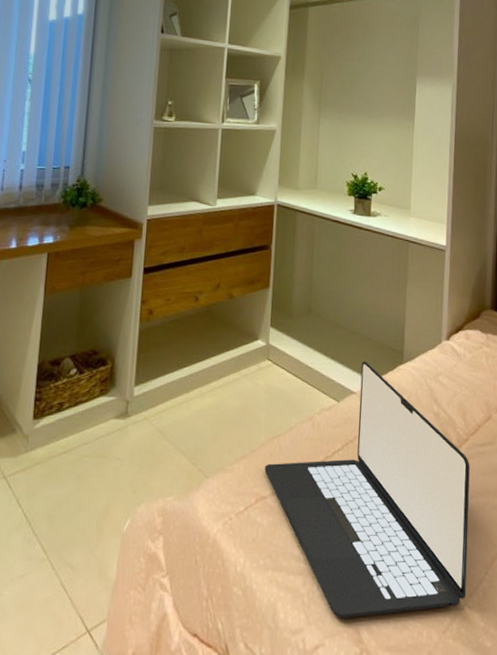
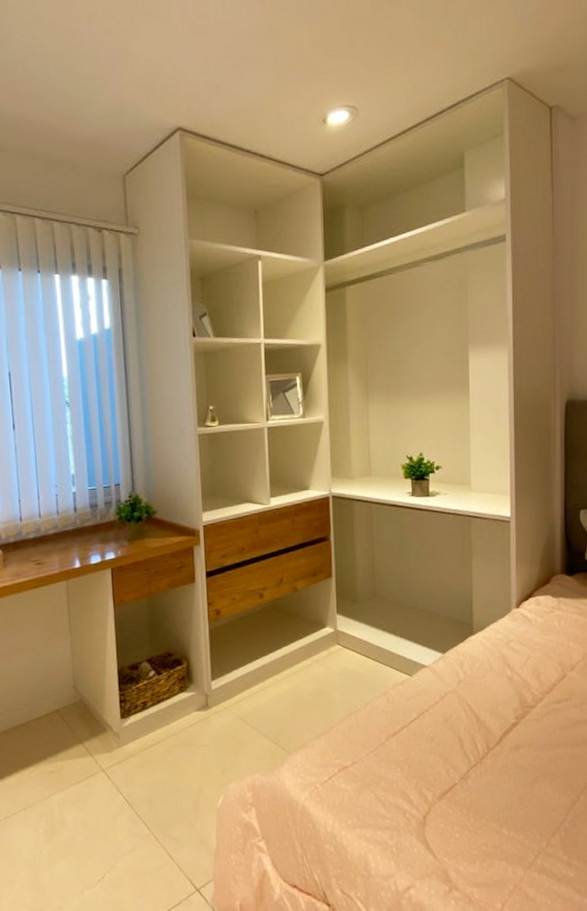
laptop: present [264,361,470,618] -> none [344,636,548,863]

